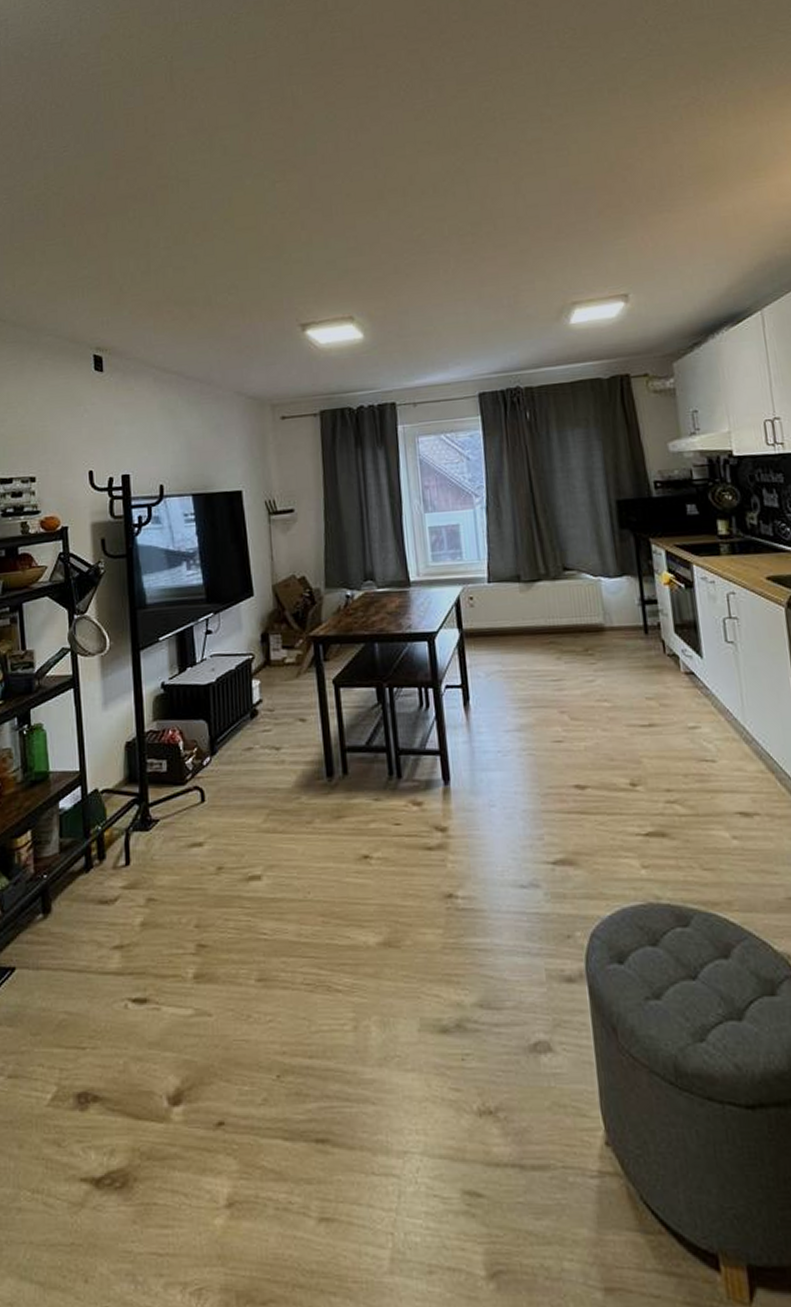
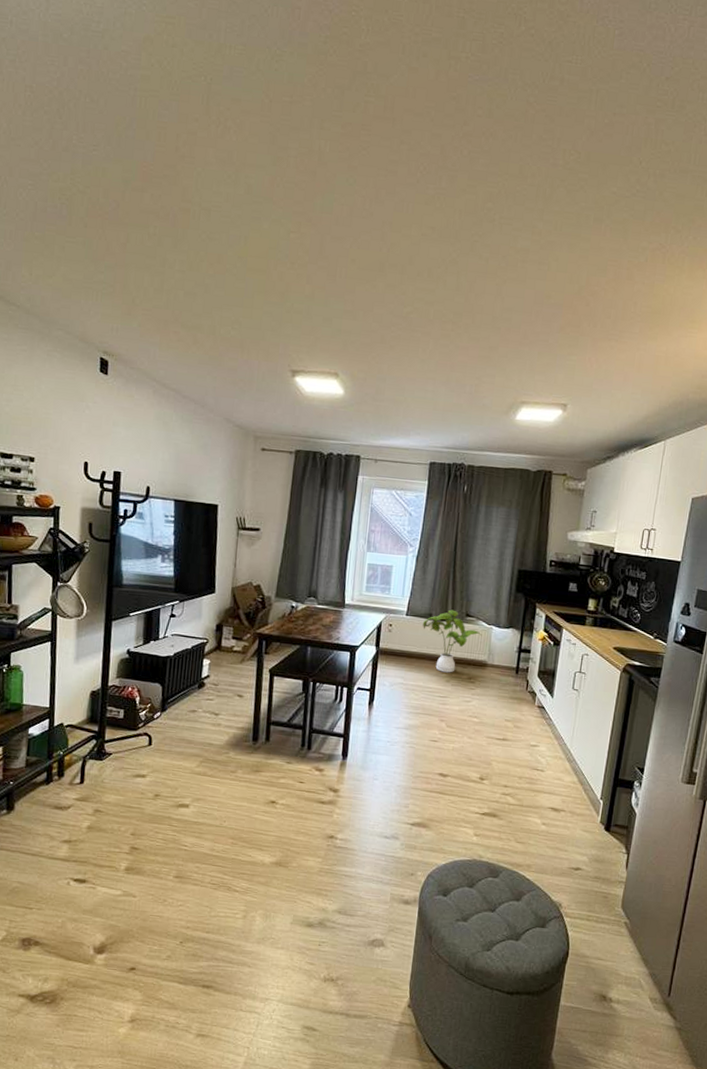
house plant: none [511,565,590,648] -> present [423,609,482,673]

